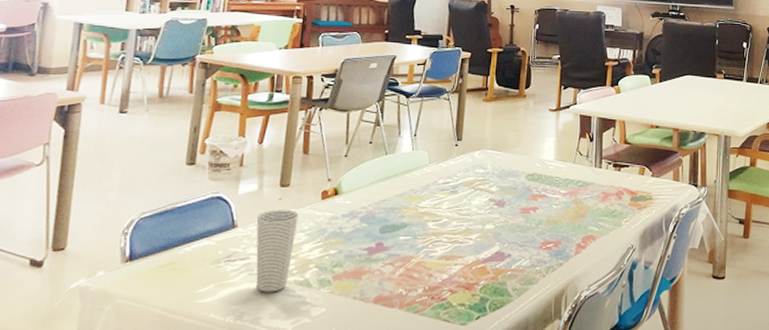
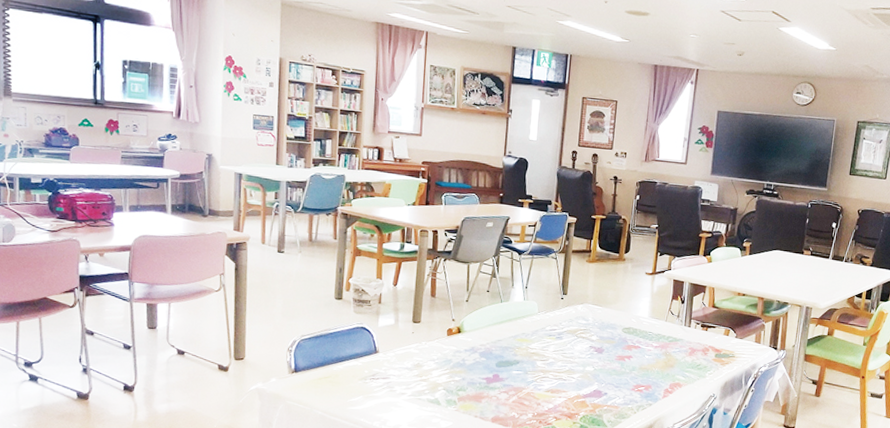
cup: present [256,209,299,293] -> none [394,341,429,406]

